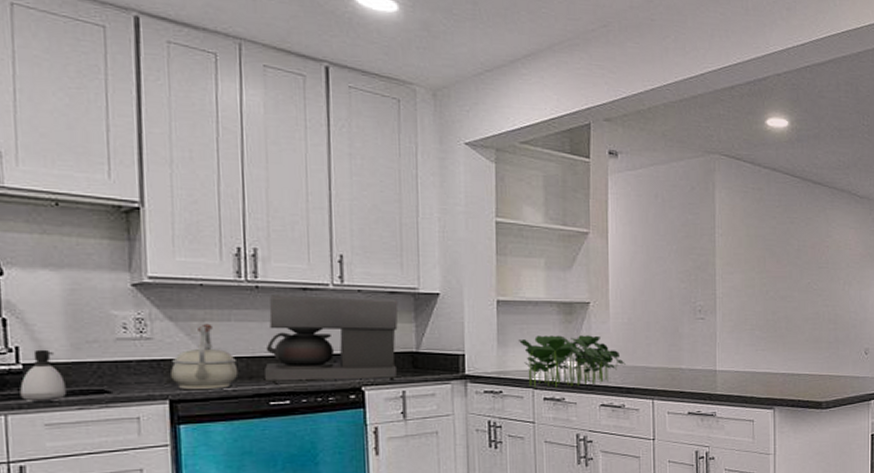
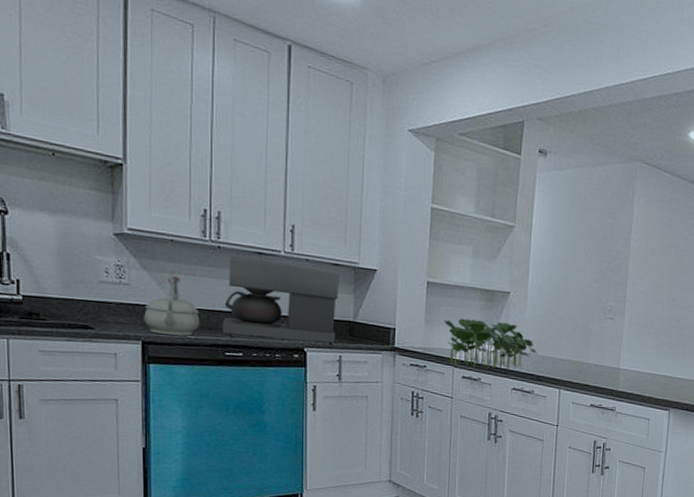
soap dispenser: present [20,349,68,403] -> none [20,284,58,332]

